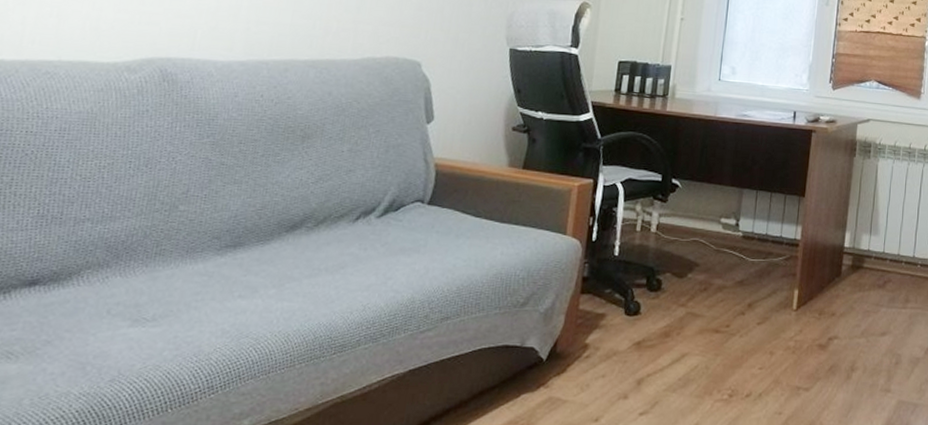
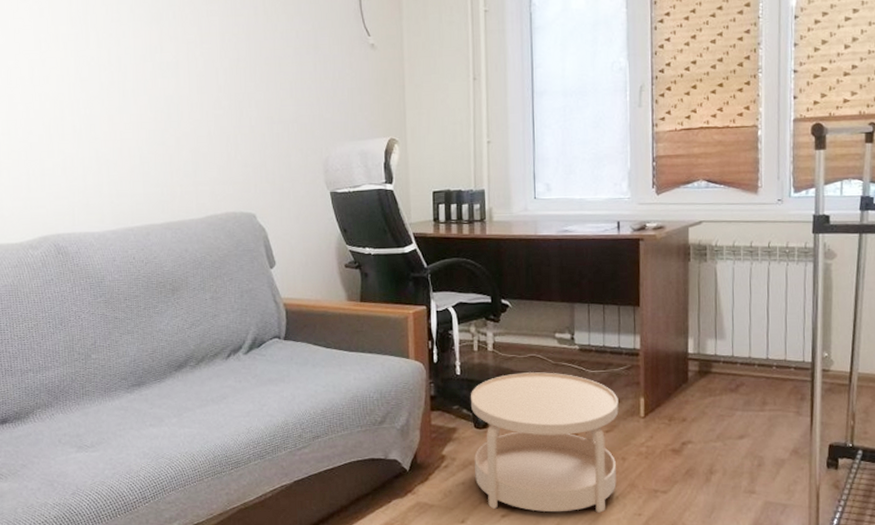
side table: none [617,257,774,411] -> present [470,372,619,513]

